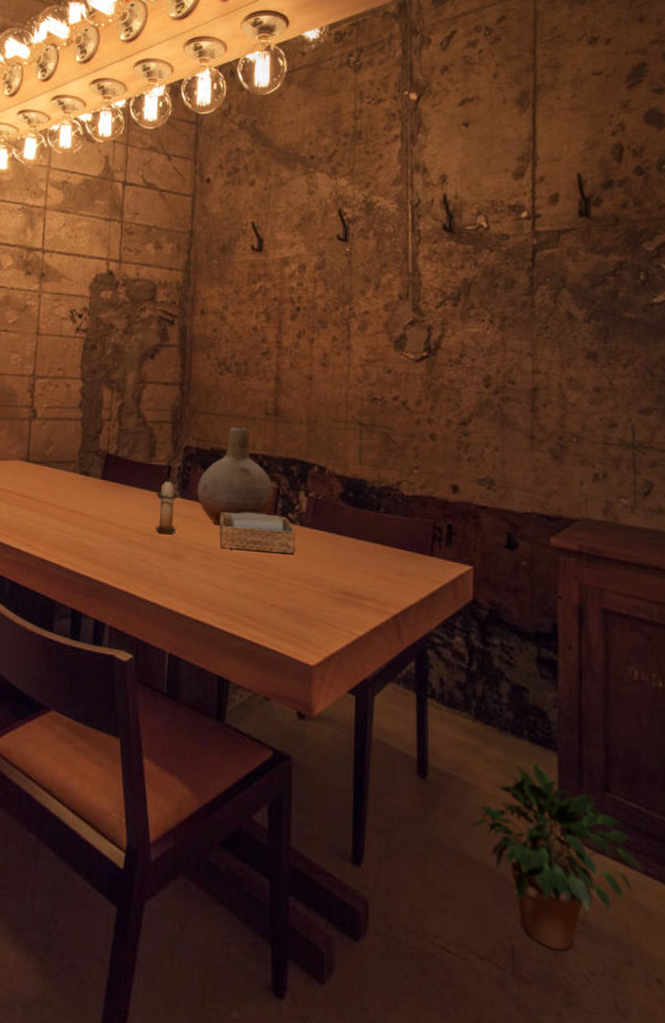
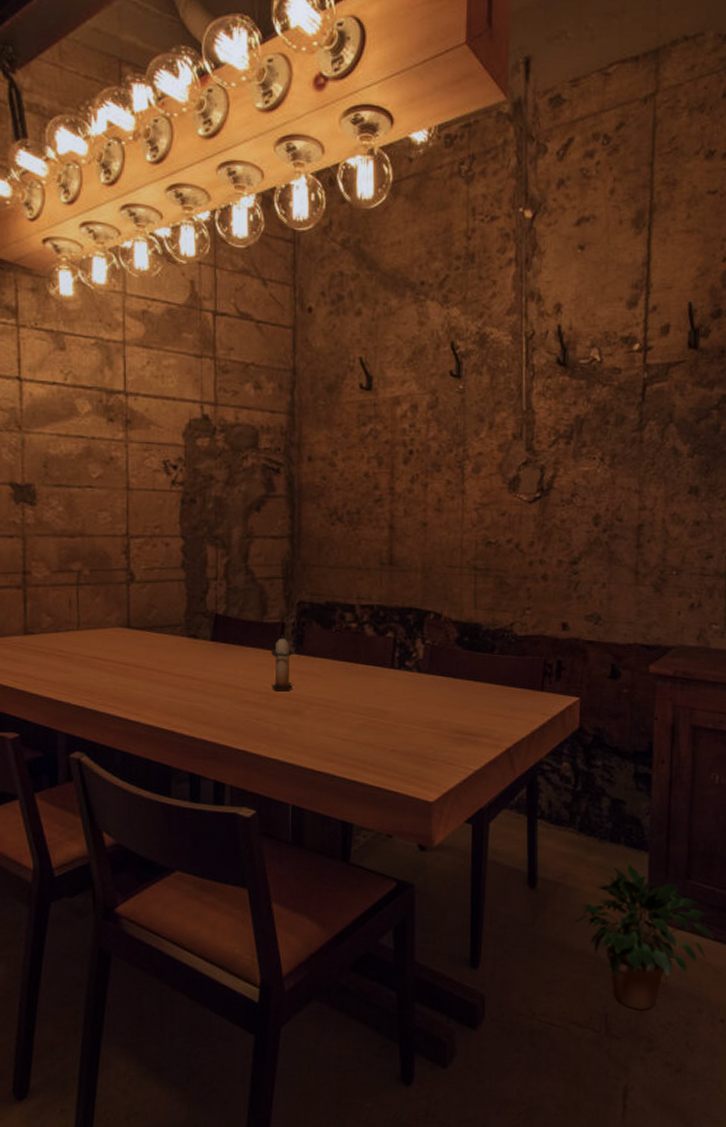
vase: present [196,427,274,526] -> none [312,579,391,679]
napkin holder: present [219,511,295,555] -> none [337,663,413,701]

